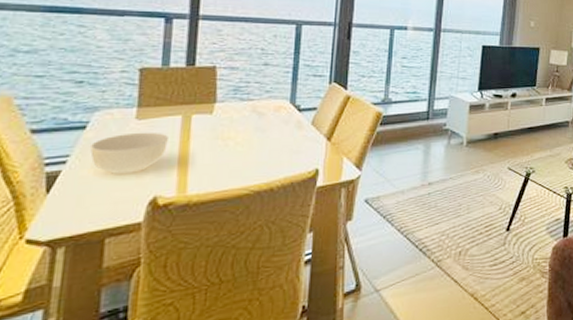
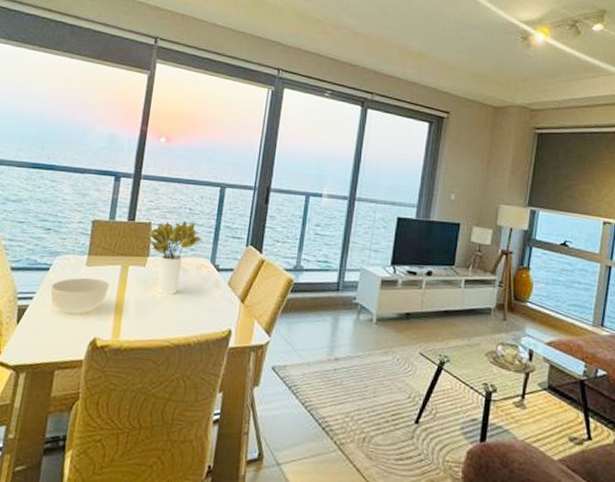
flower bouquet: none [214,61,279,142] -> present [149,220,202,295]

